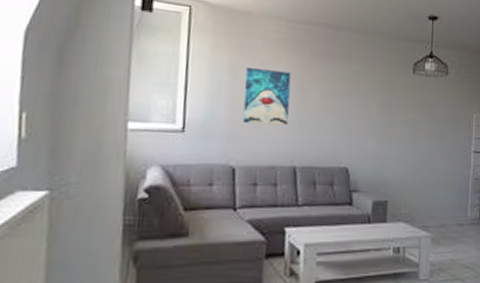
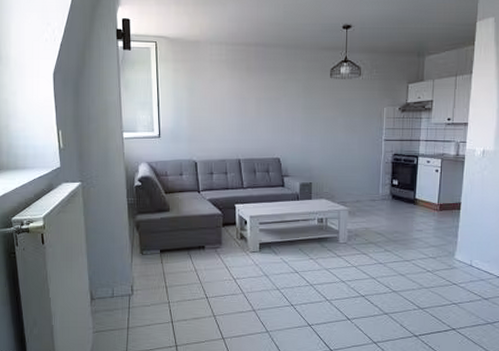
wall art: present [242,67,291,125] -> none [198,85,233,128]

